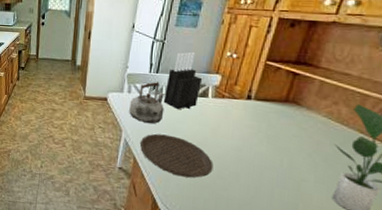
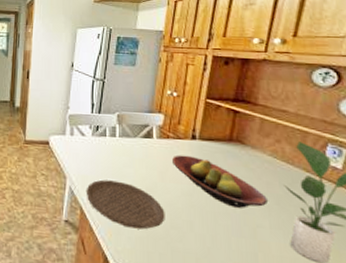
kettle: present [129,81,165,124] -> none [73,122,109,169]
knife block: present [163,52,203,110] -> none [108,90,146,153]
fruit bowl: none [225,113,316,164] -> present [172,155,267,208]

